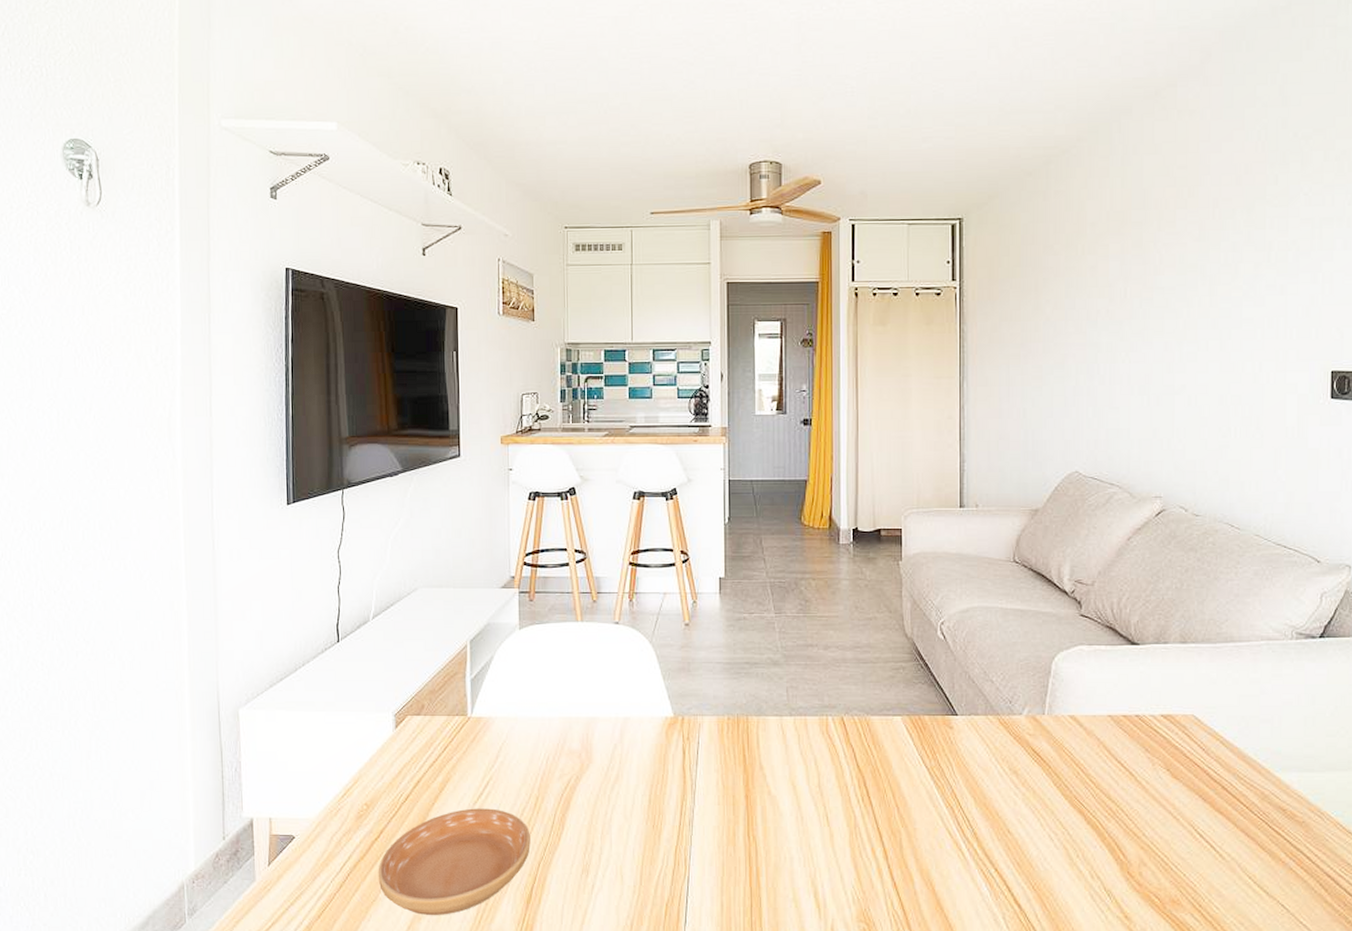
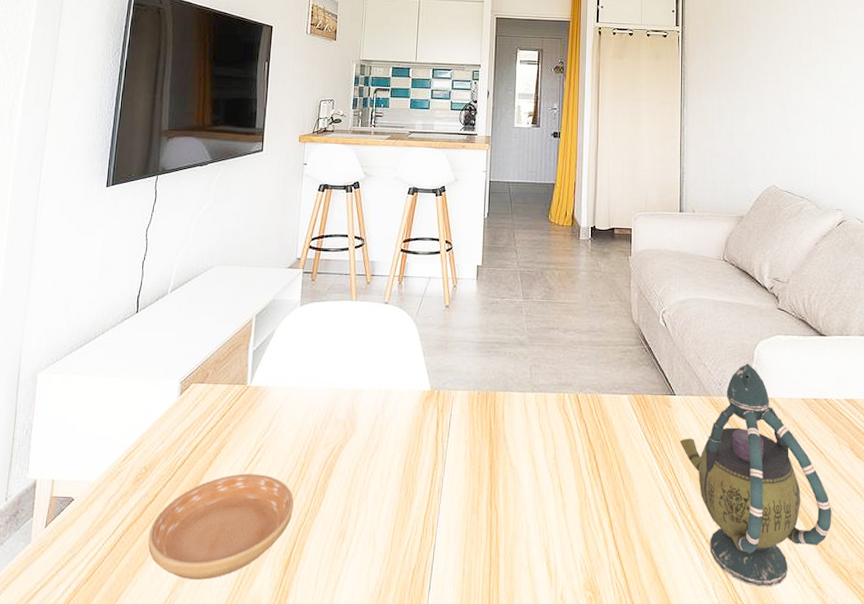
teapot: none [963,678,1143,917] -> present [679,364,832,587]

